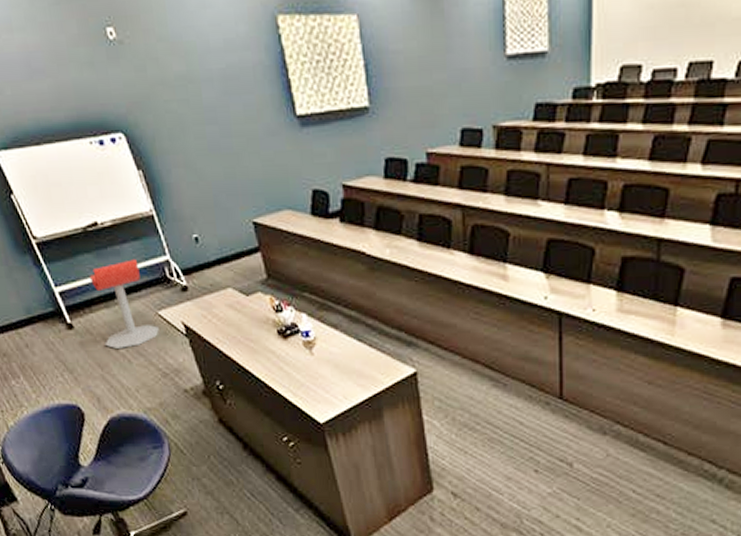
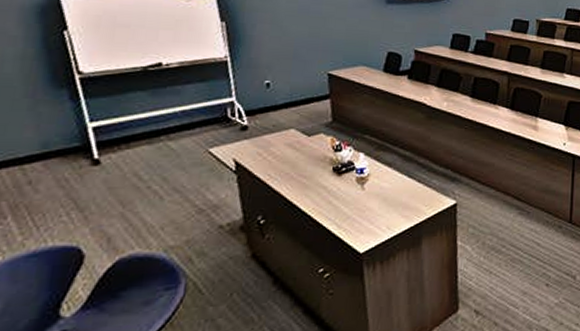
stool: present [89,259,159,348] -> none [135,99,206,185]

